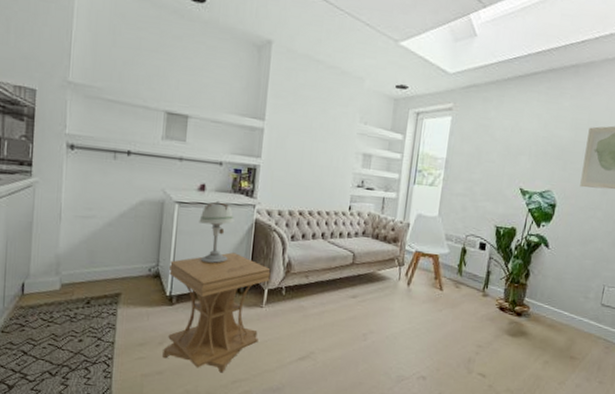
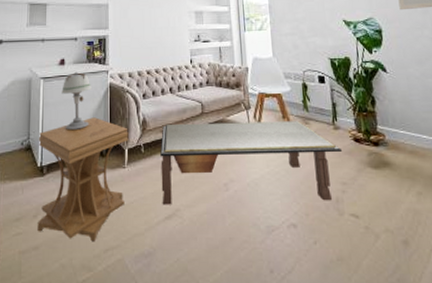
coffee table: none [297,270,486,360] -> present [160,121,343,205]

